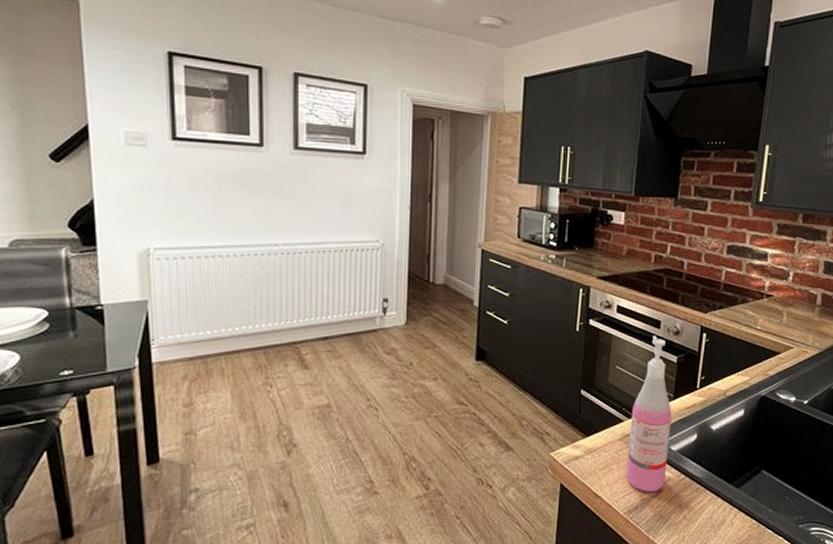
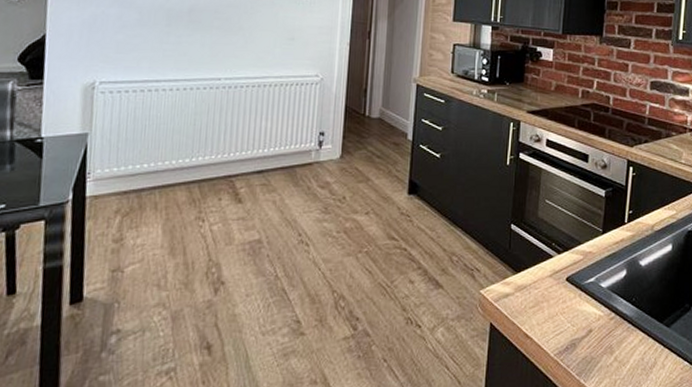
soap dispenser: present [626,335,672,492] -> none [556,169,601,332]

